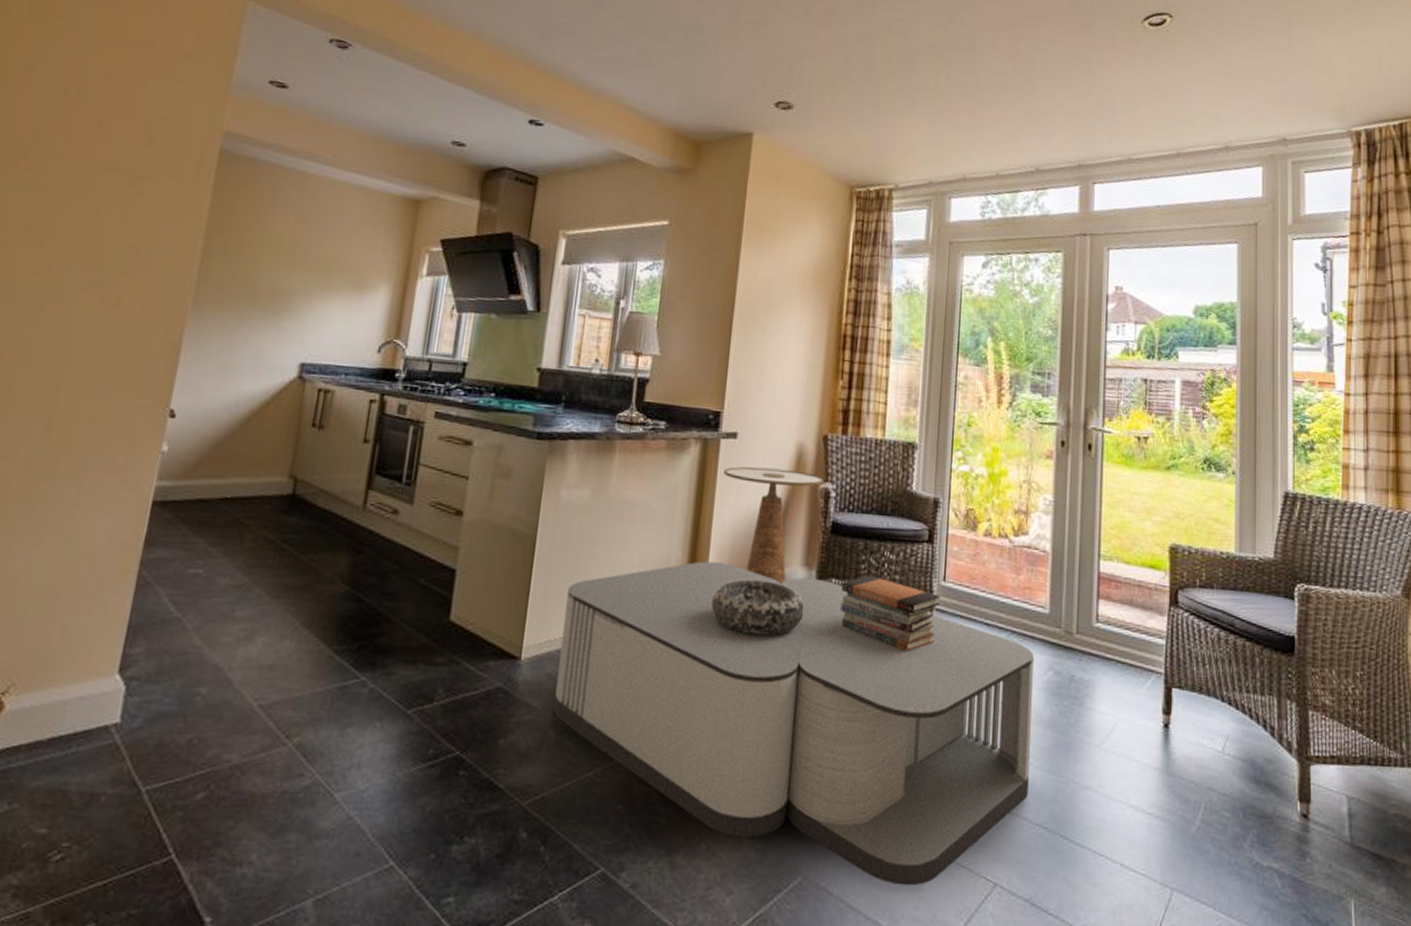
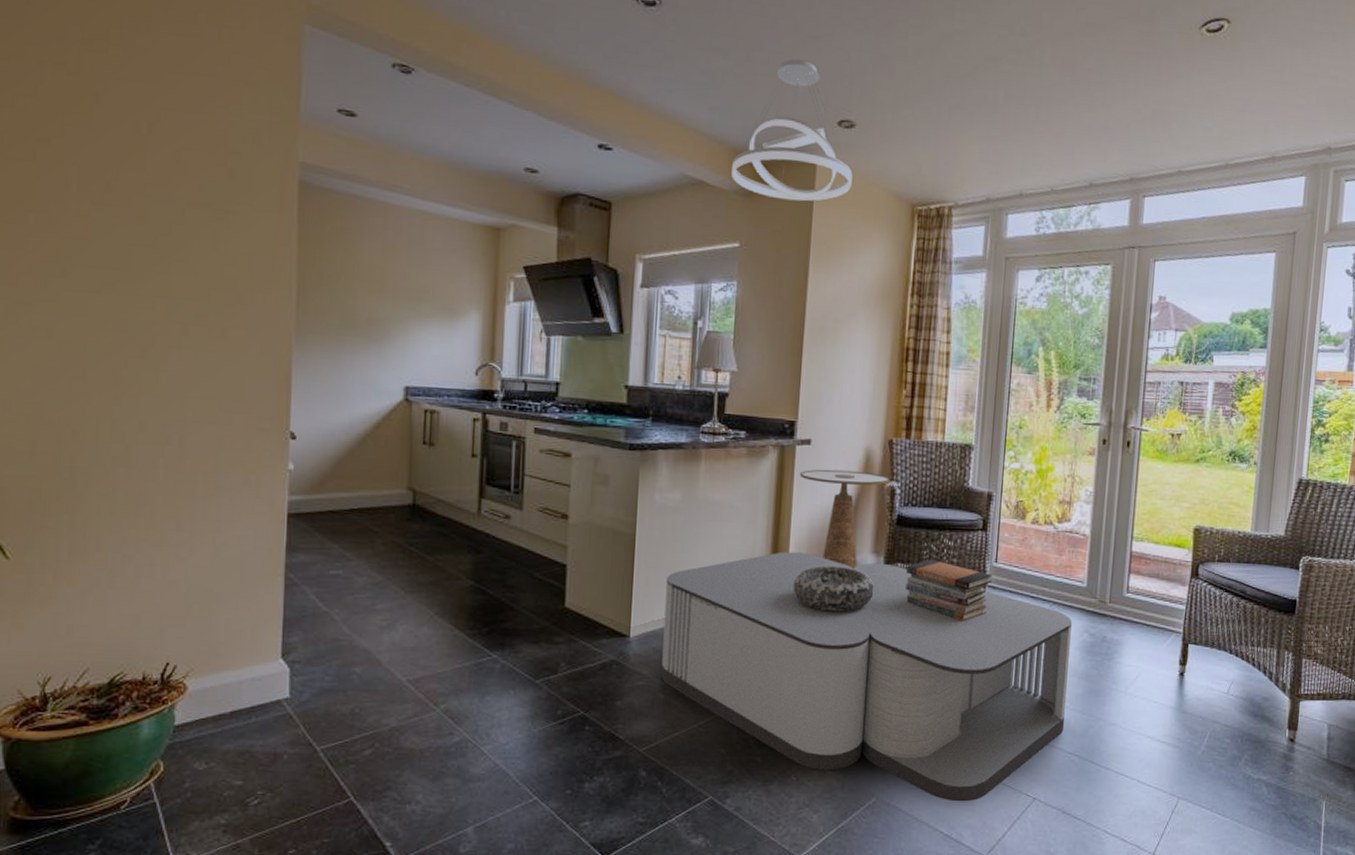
pendant light: none [664,42,789,181] -> present [732,59,853,201]

